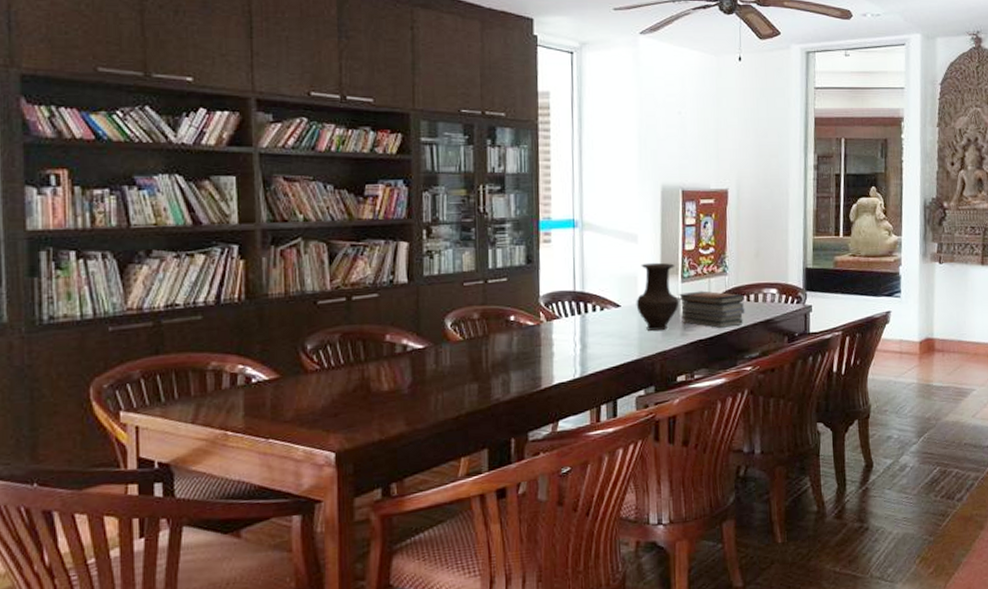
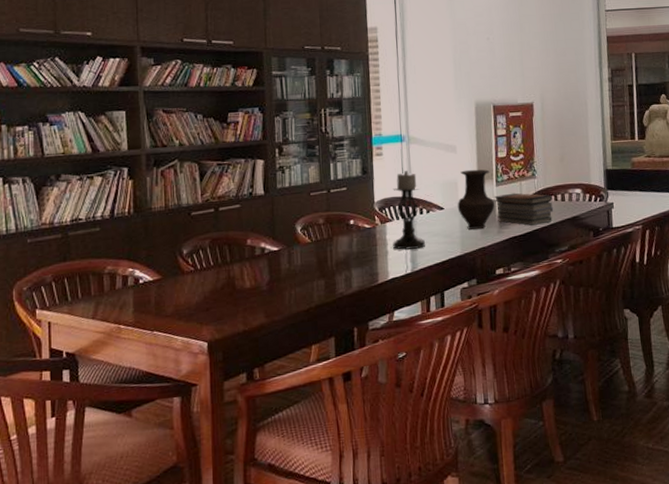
candle holder: none [560,261,597,352] -> present [393,171,425,250]

